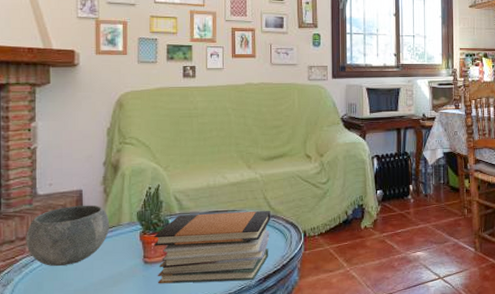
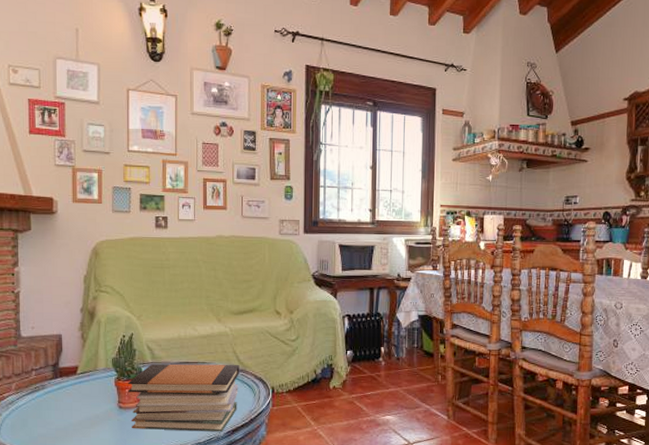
bowl: present [26,205,110,266] -> none [11,349,87,405]

